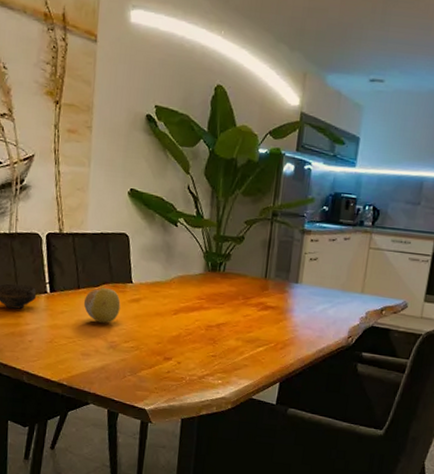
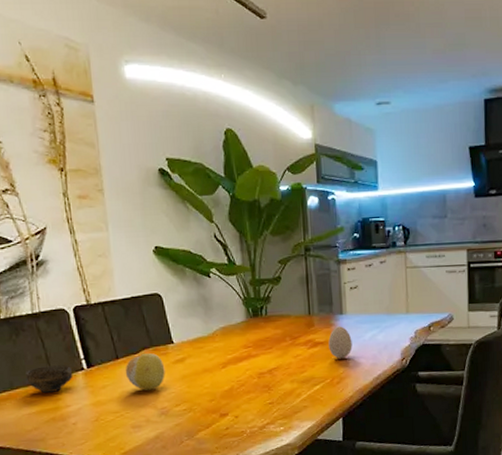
decorative egg: none [278,294,303,326] -> present [328,326,353,359]

